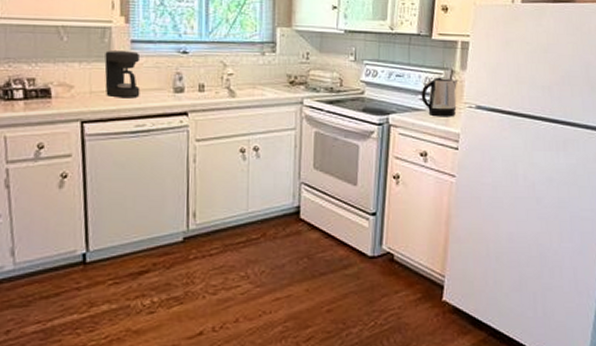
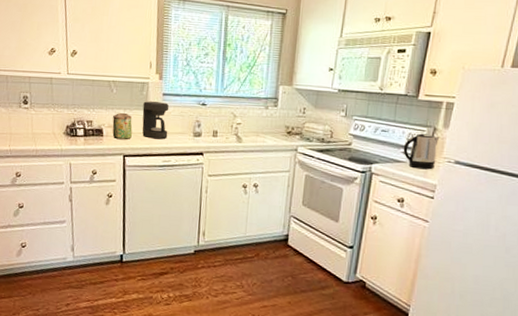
canister: none [64,67,92,102] -> present [112,113,132,140]

